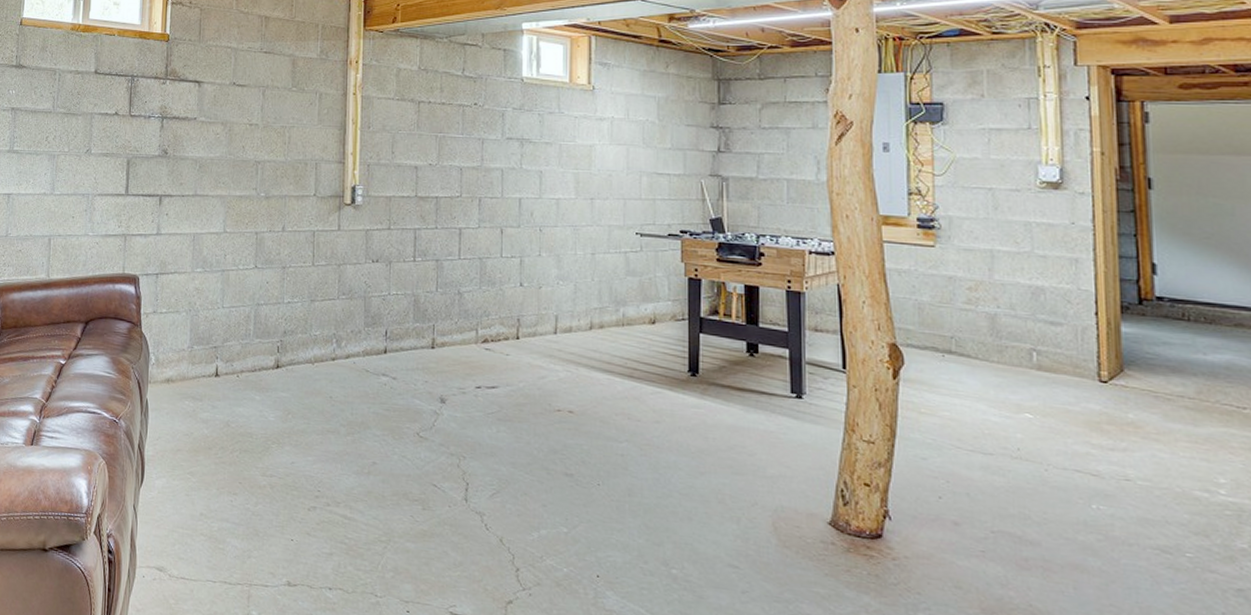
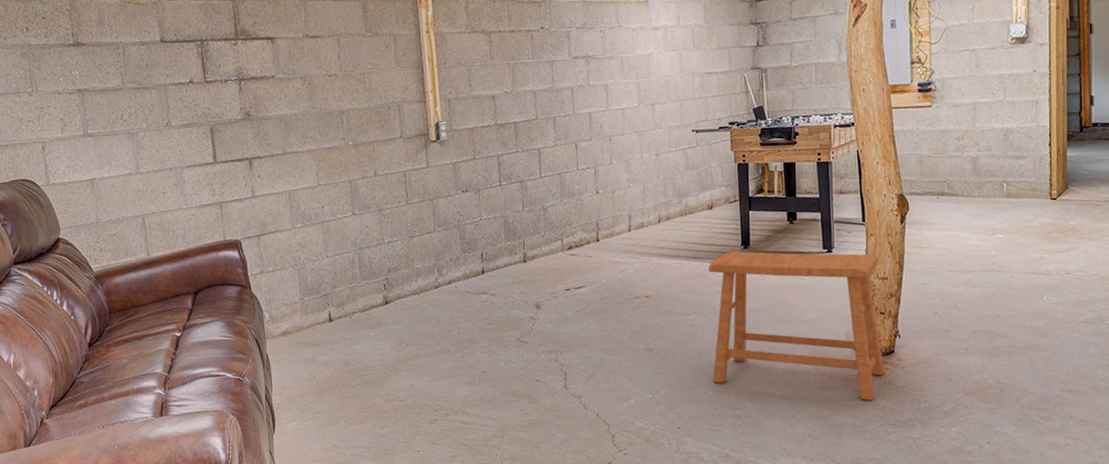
stool: none [644,376,869,594] -> present [708,251,885,401]

